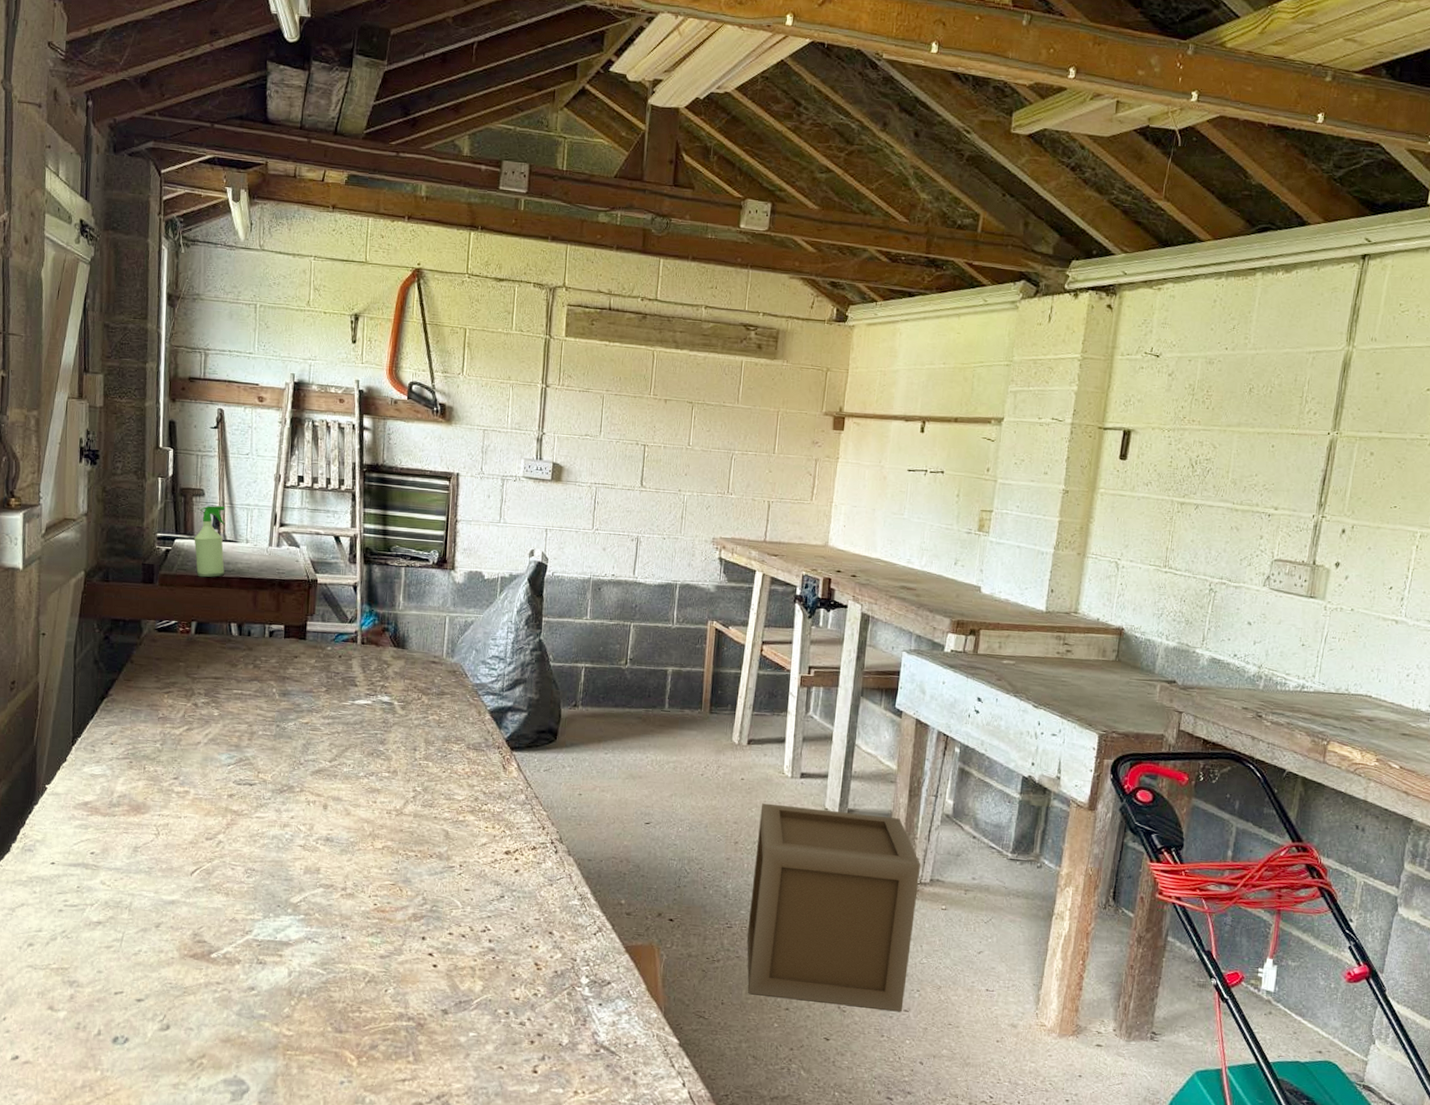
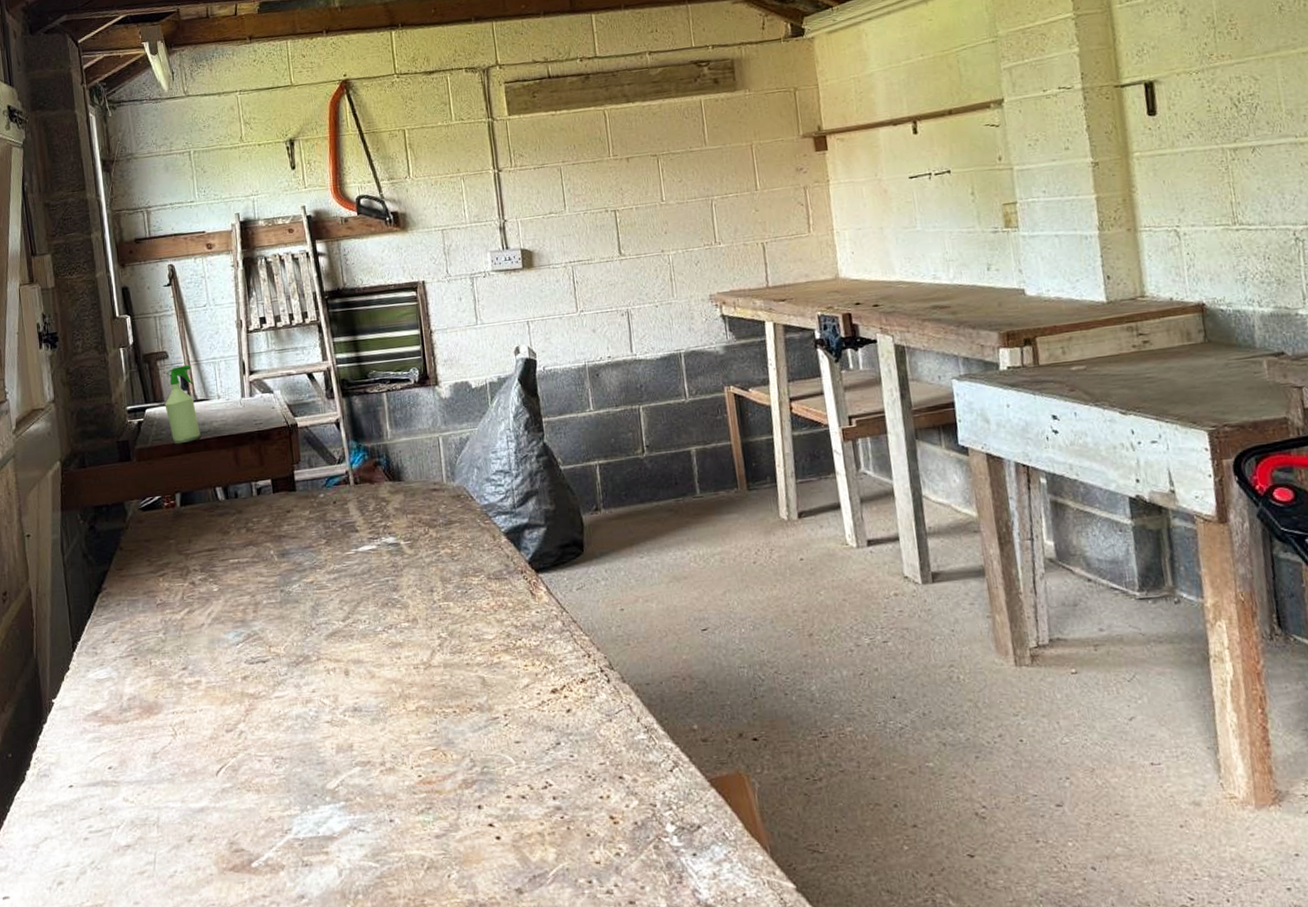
wooden box: present [747,803,921,1012] -> none [829,573,1054,815]

